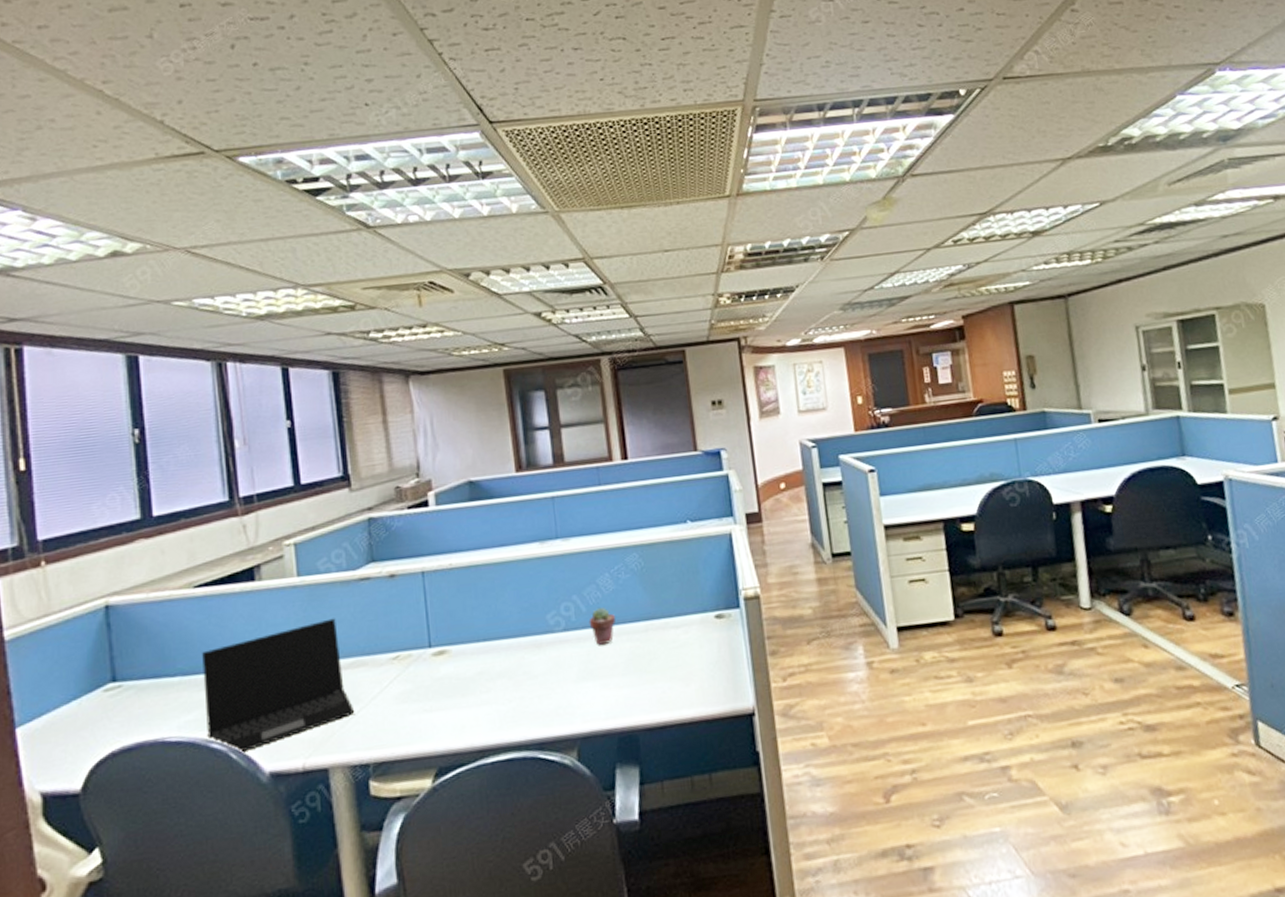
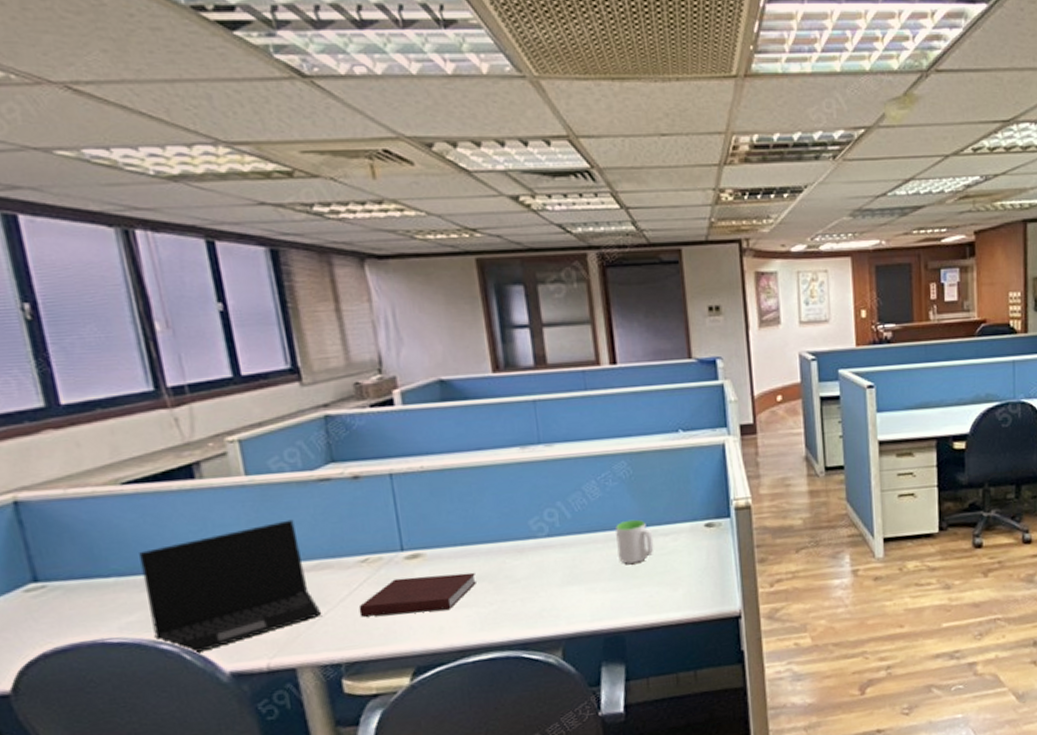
notebook: none [388,668,497,715] -> present [359,572,476,617]
potted succulent: present [588,607,616,645] -> none [574,513,603,551]
mug: none [628,611,666,658] -> present [615,519,654,564]

